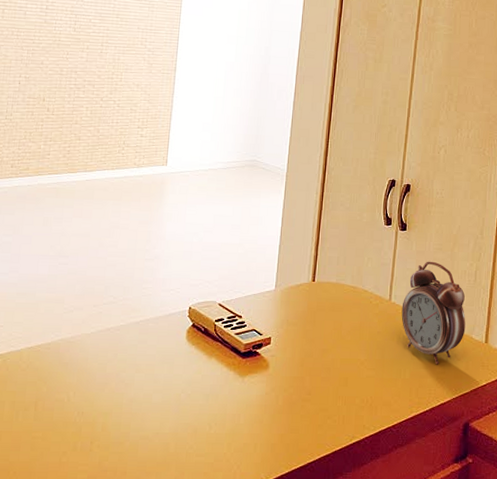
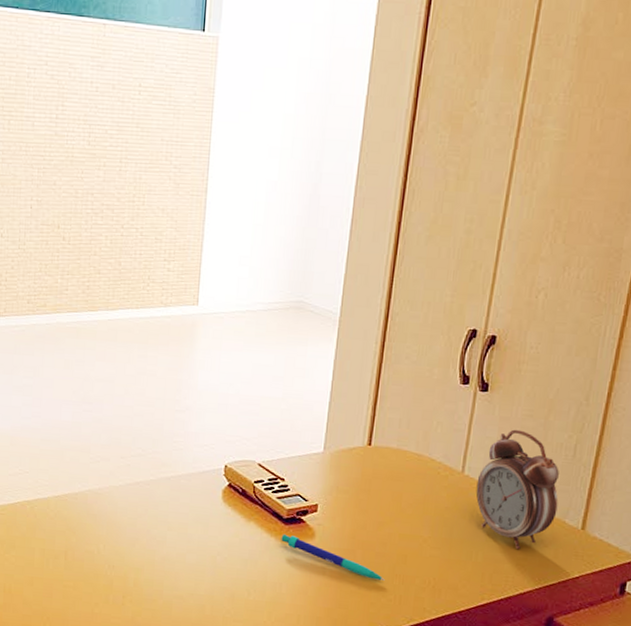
pen: none [239,367,330,403] -> present [281,534,385,581]

